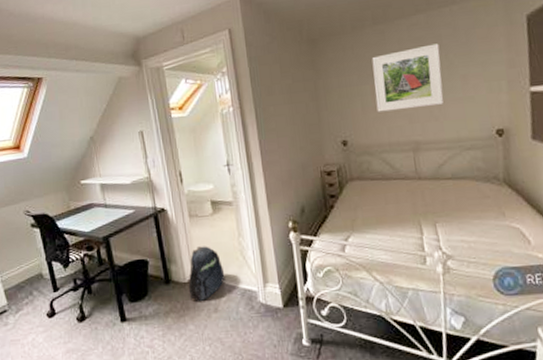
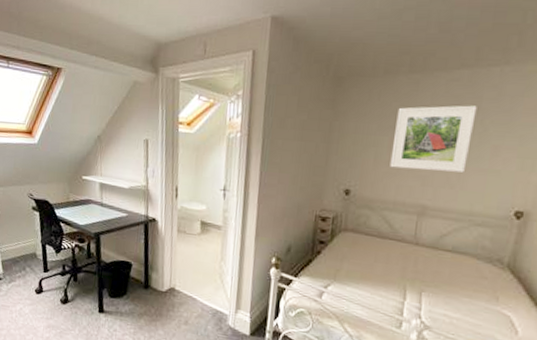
backpack: present [188,246,225,302] -> none [164,261,201,312]

